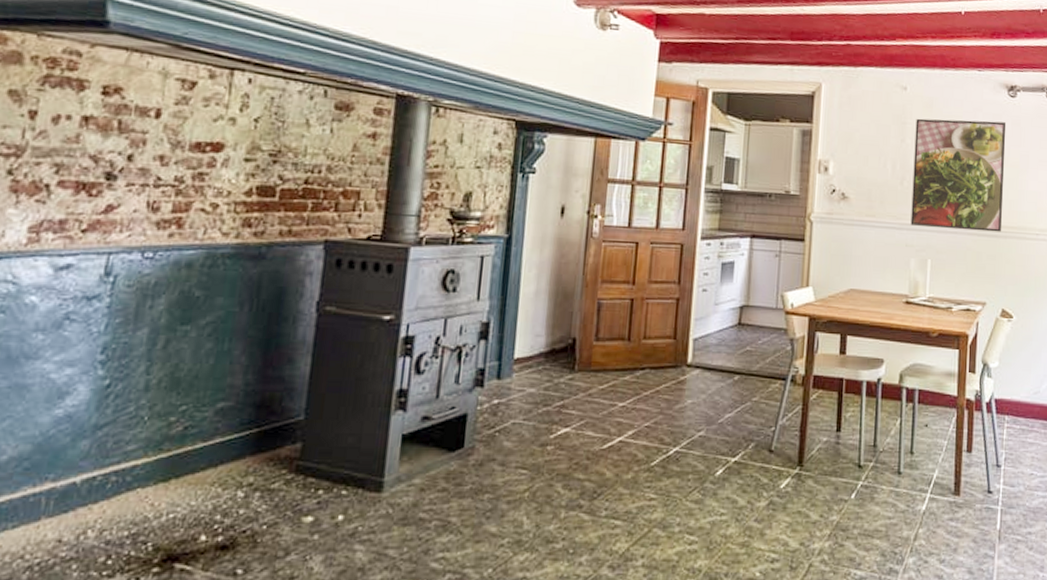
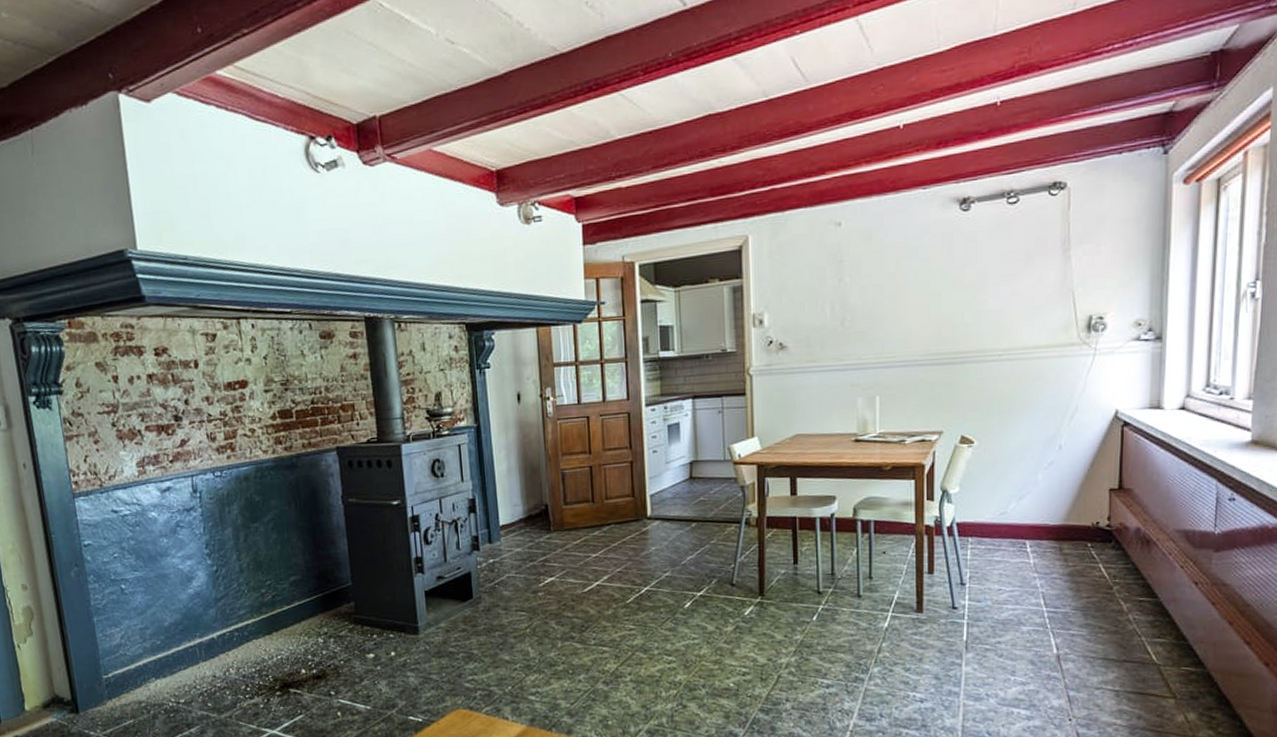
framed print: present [910,118,1007,232] -> none [854,240,959,365]

